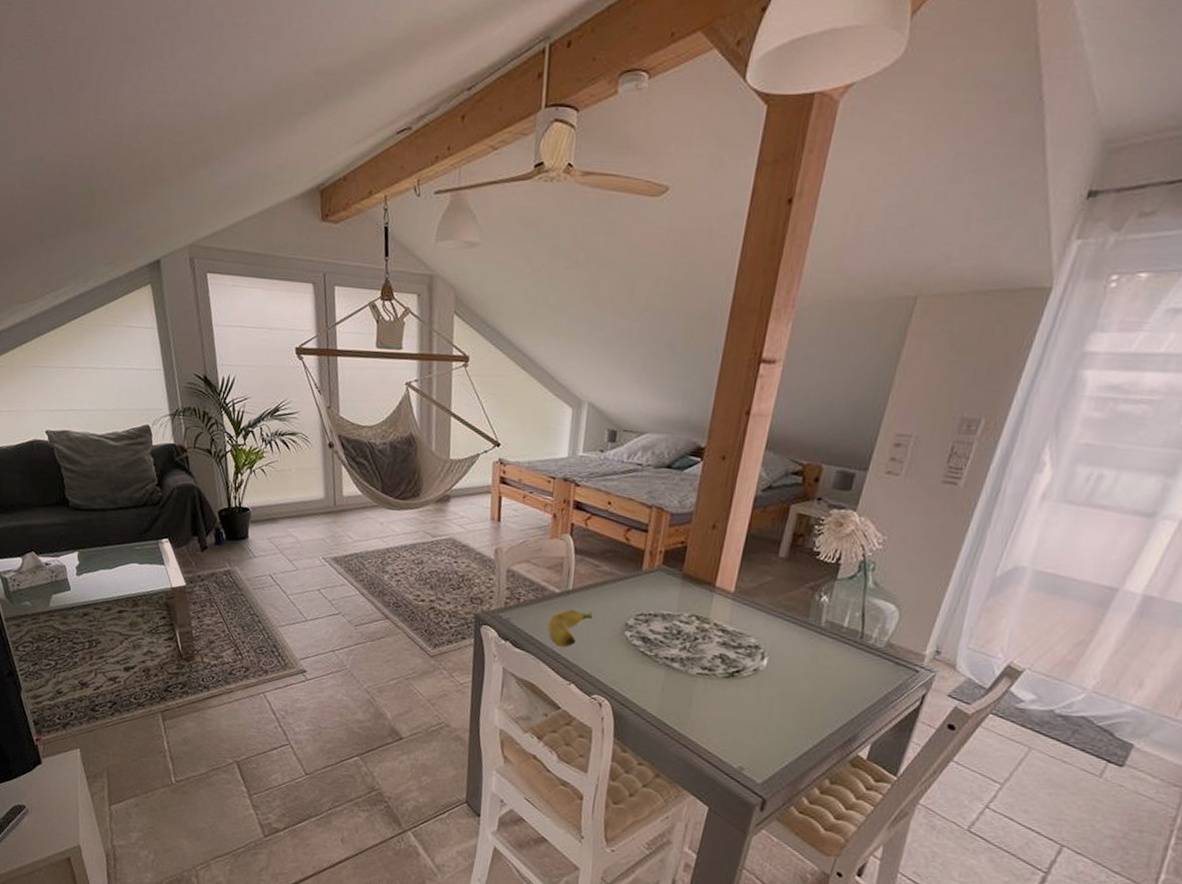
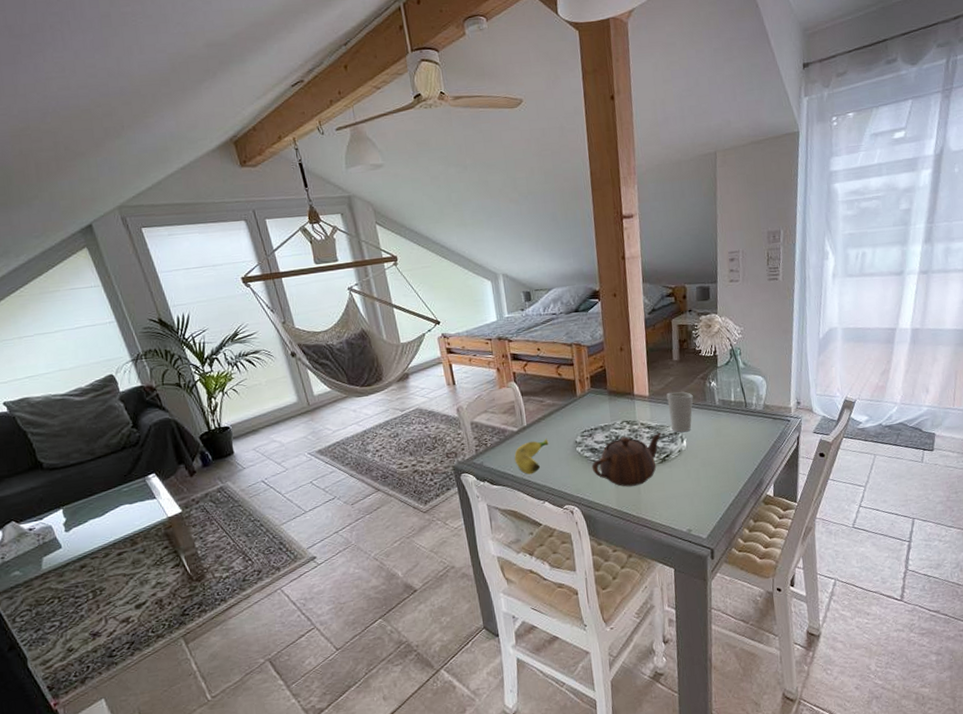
teapot: none [637,633,738,697] -> present [591,433,662,487]
cup: none [753,594,793,649] -> present [666,391,693,433]

